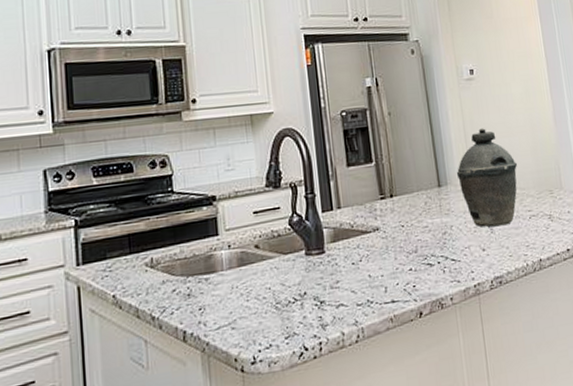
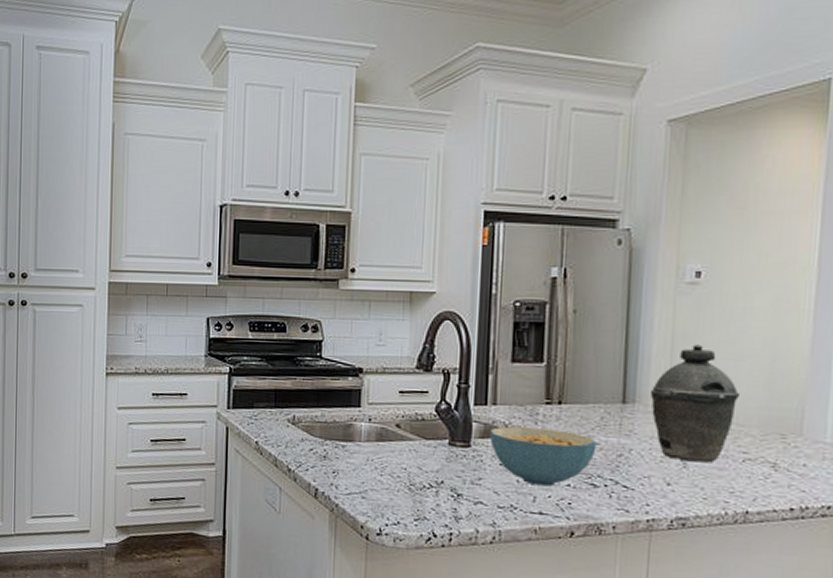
cereal bowl: none [338,220,426,277] -> present [489,426,597,487]

